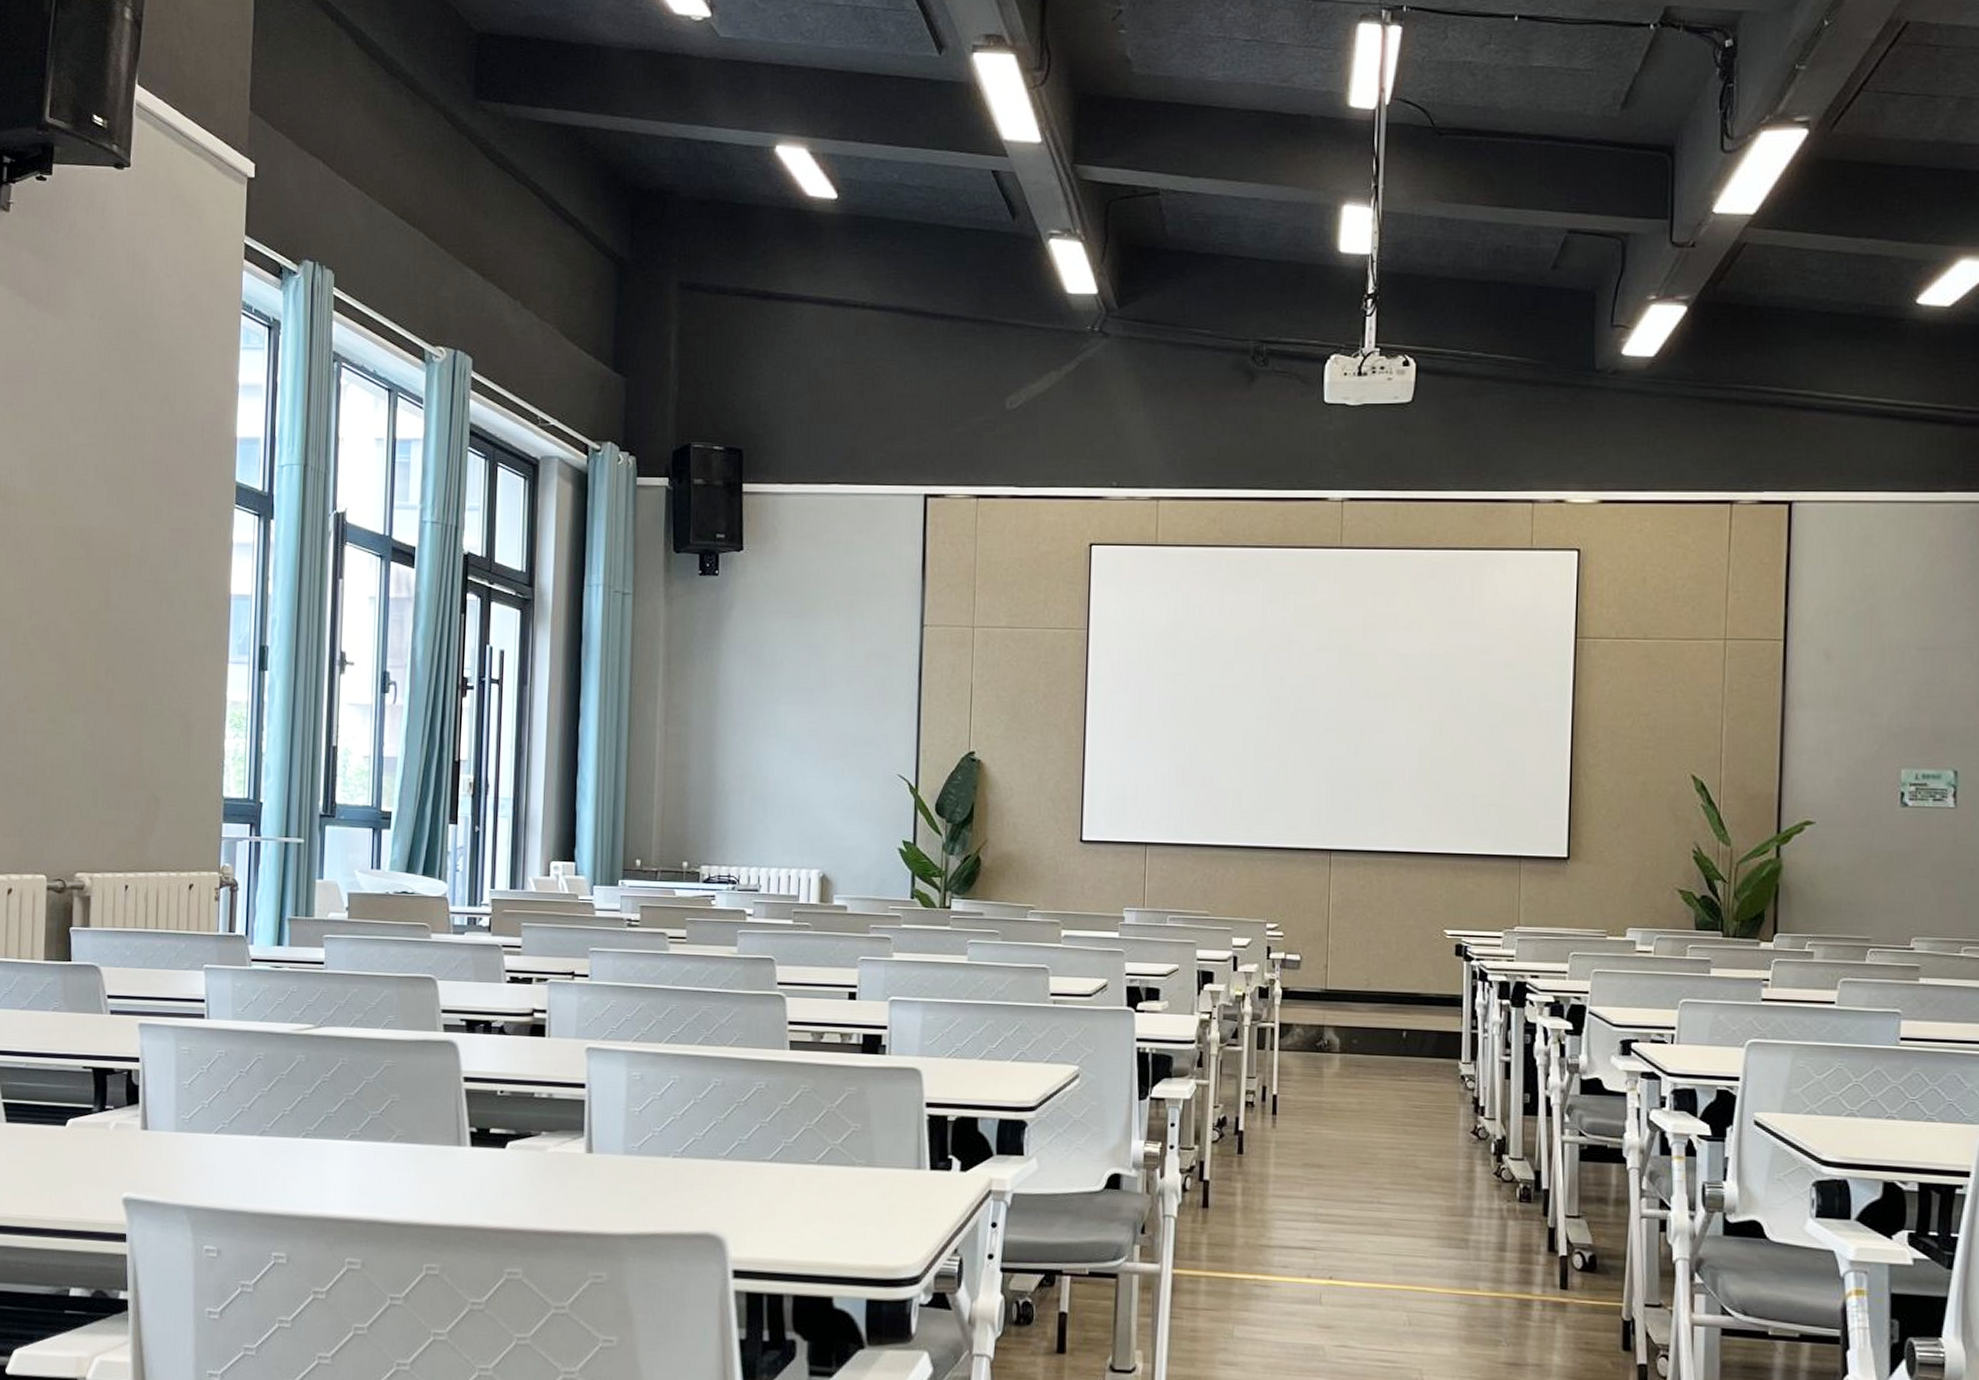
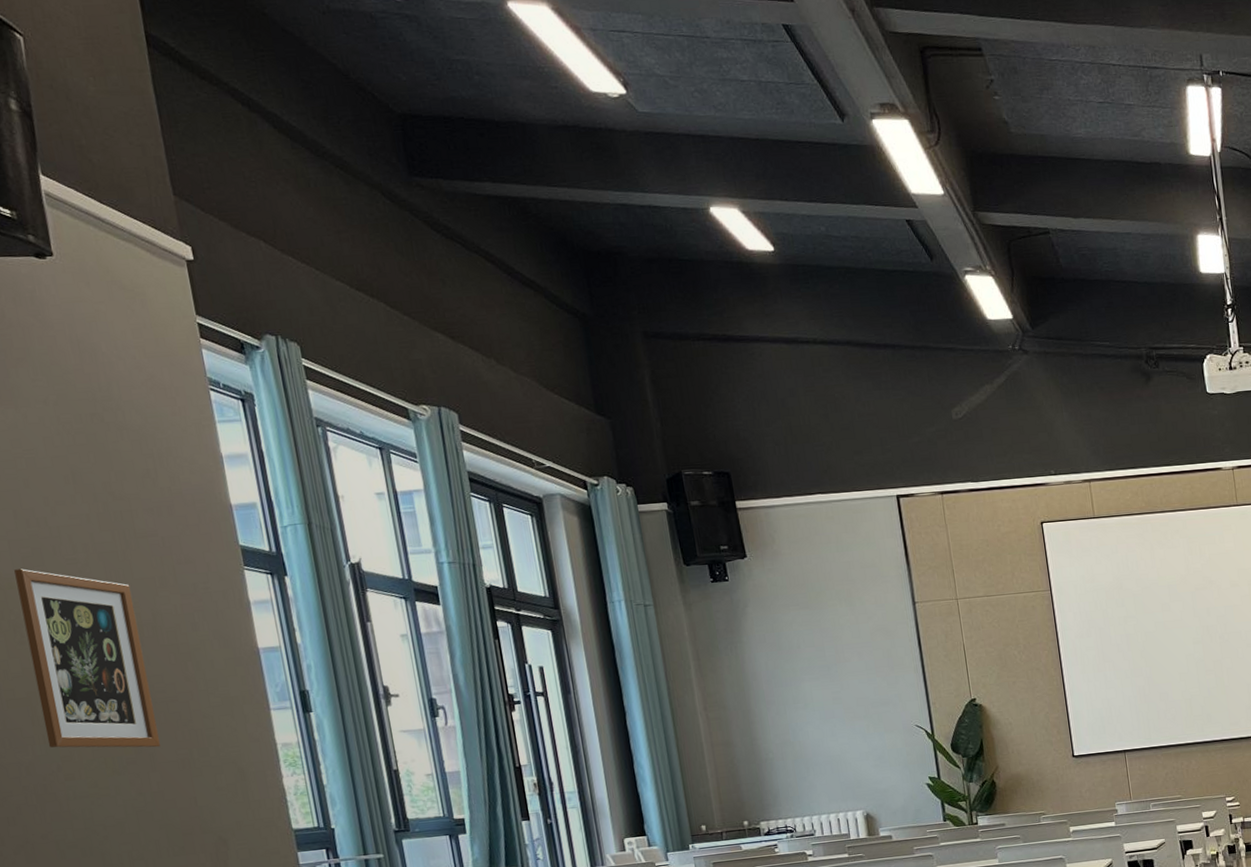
wall art: none [20,485,127,689] -> present [14,568,160,748]

